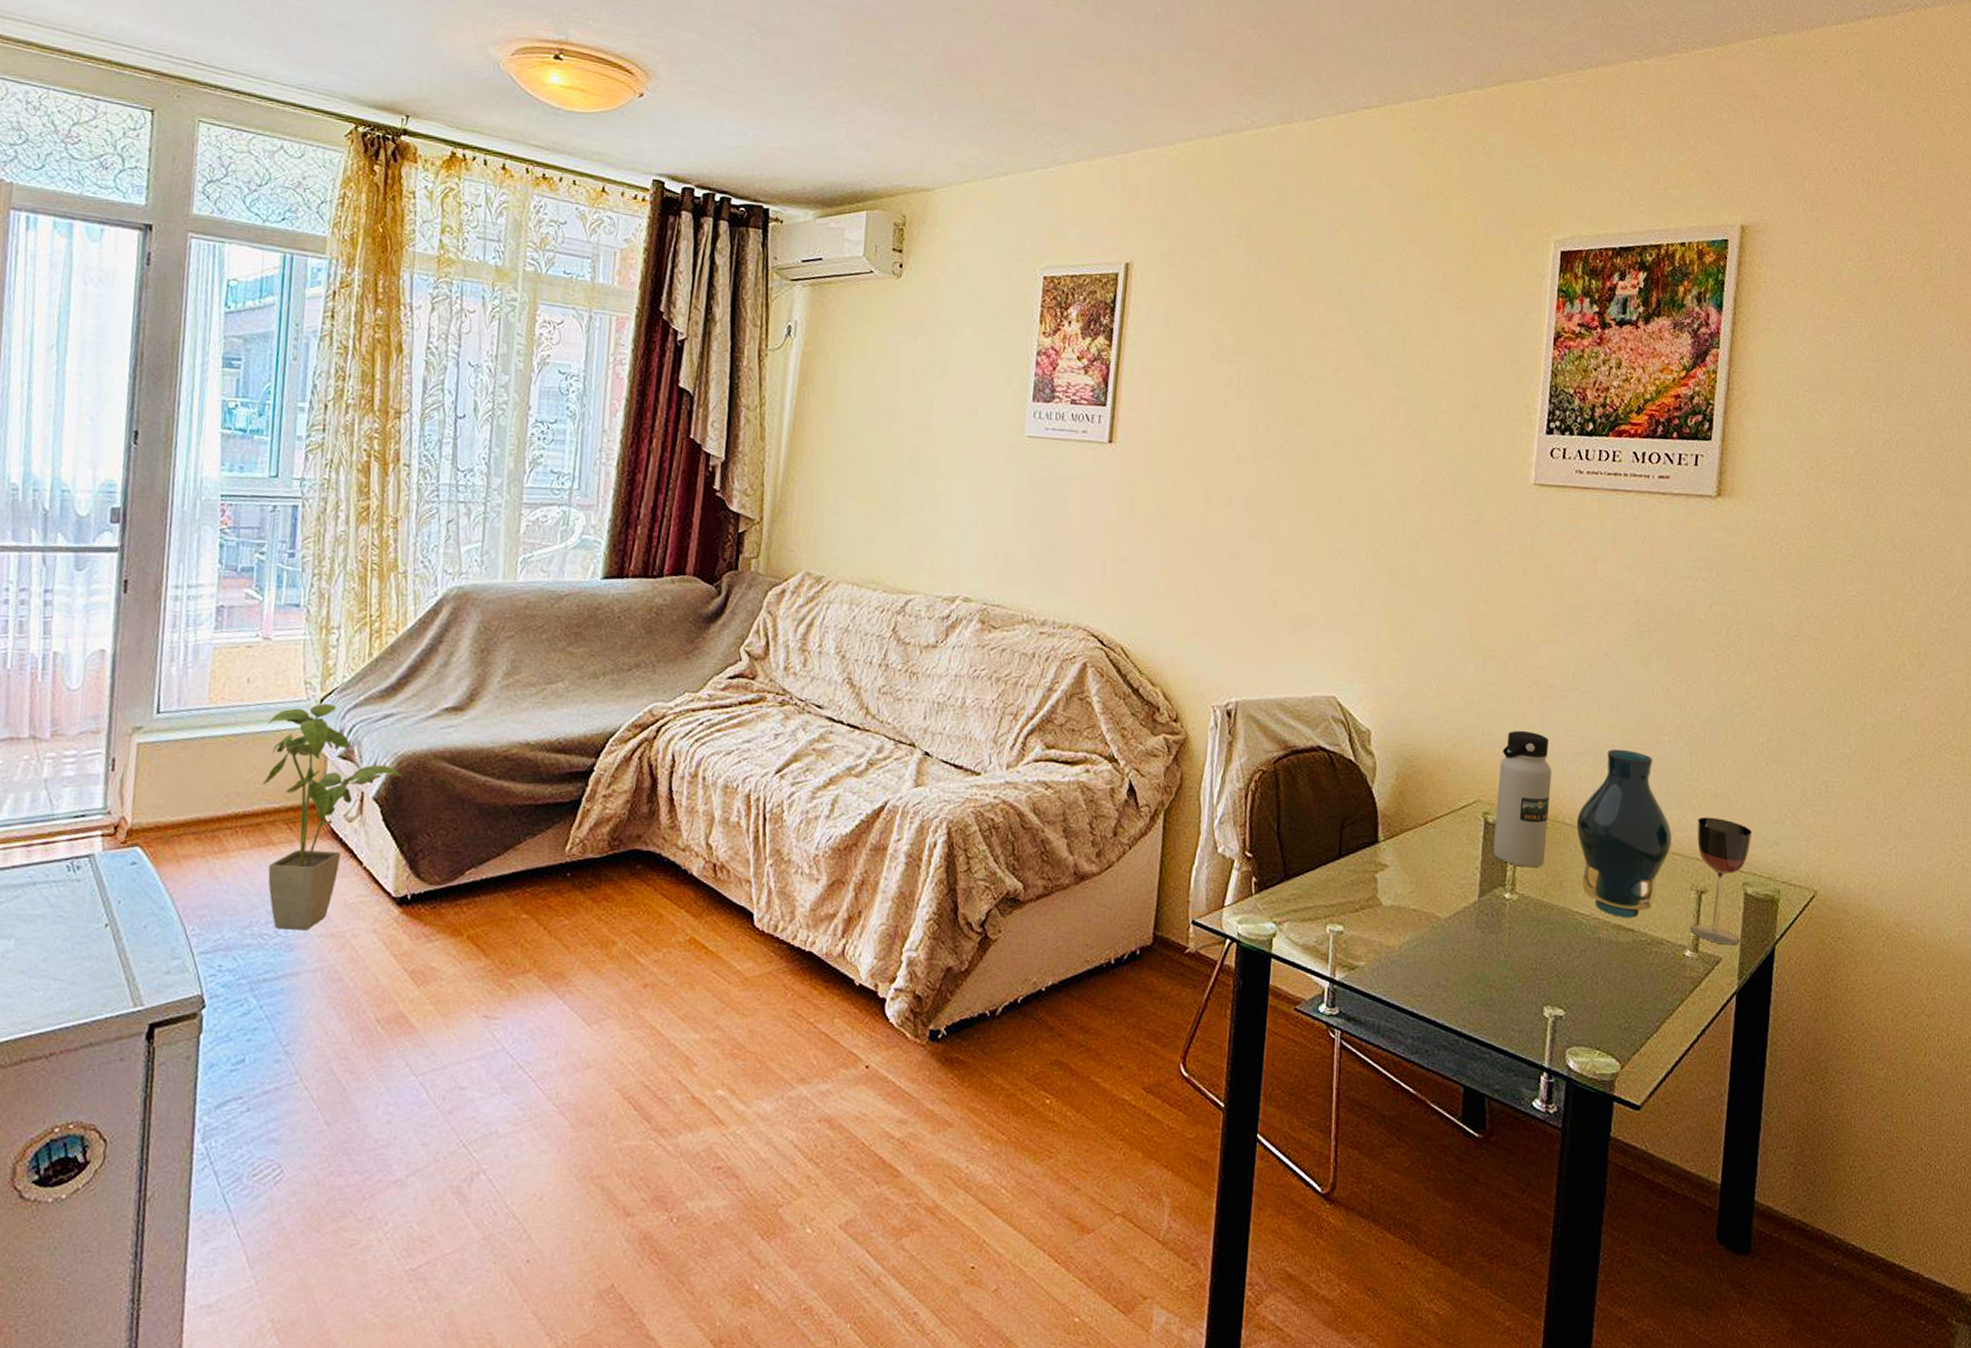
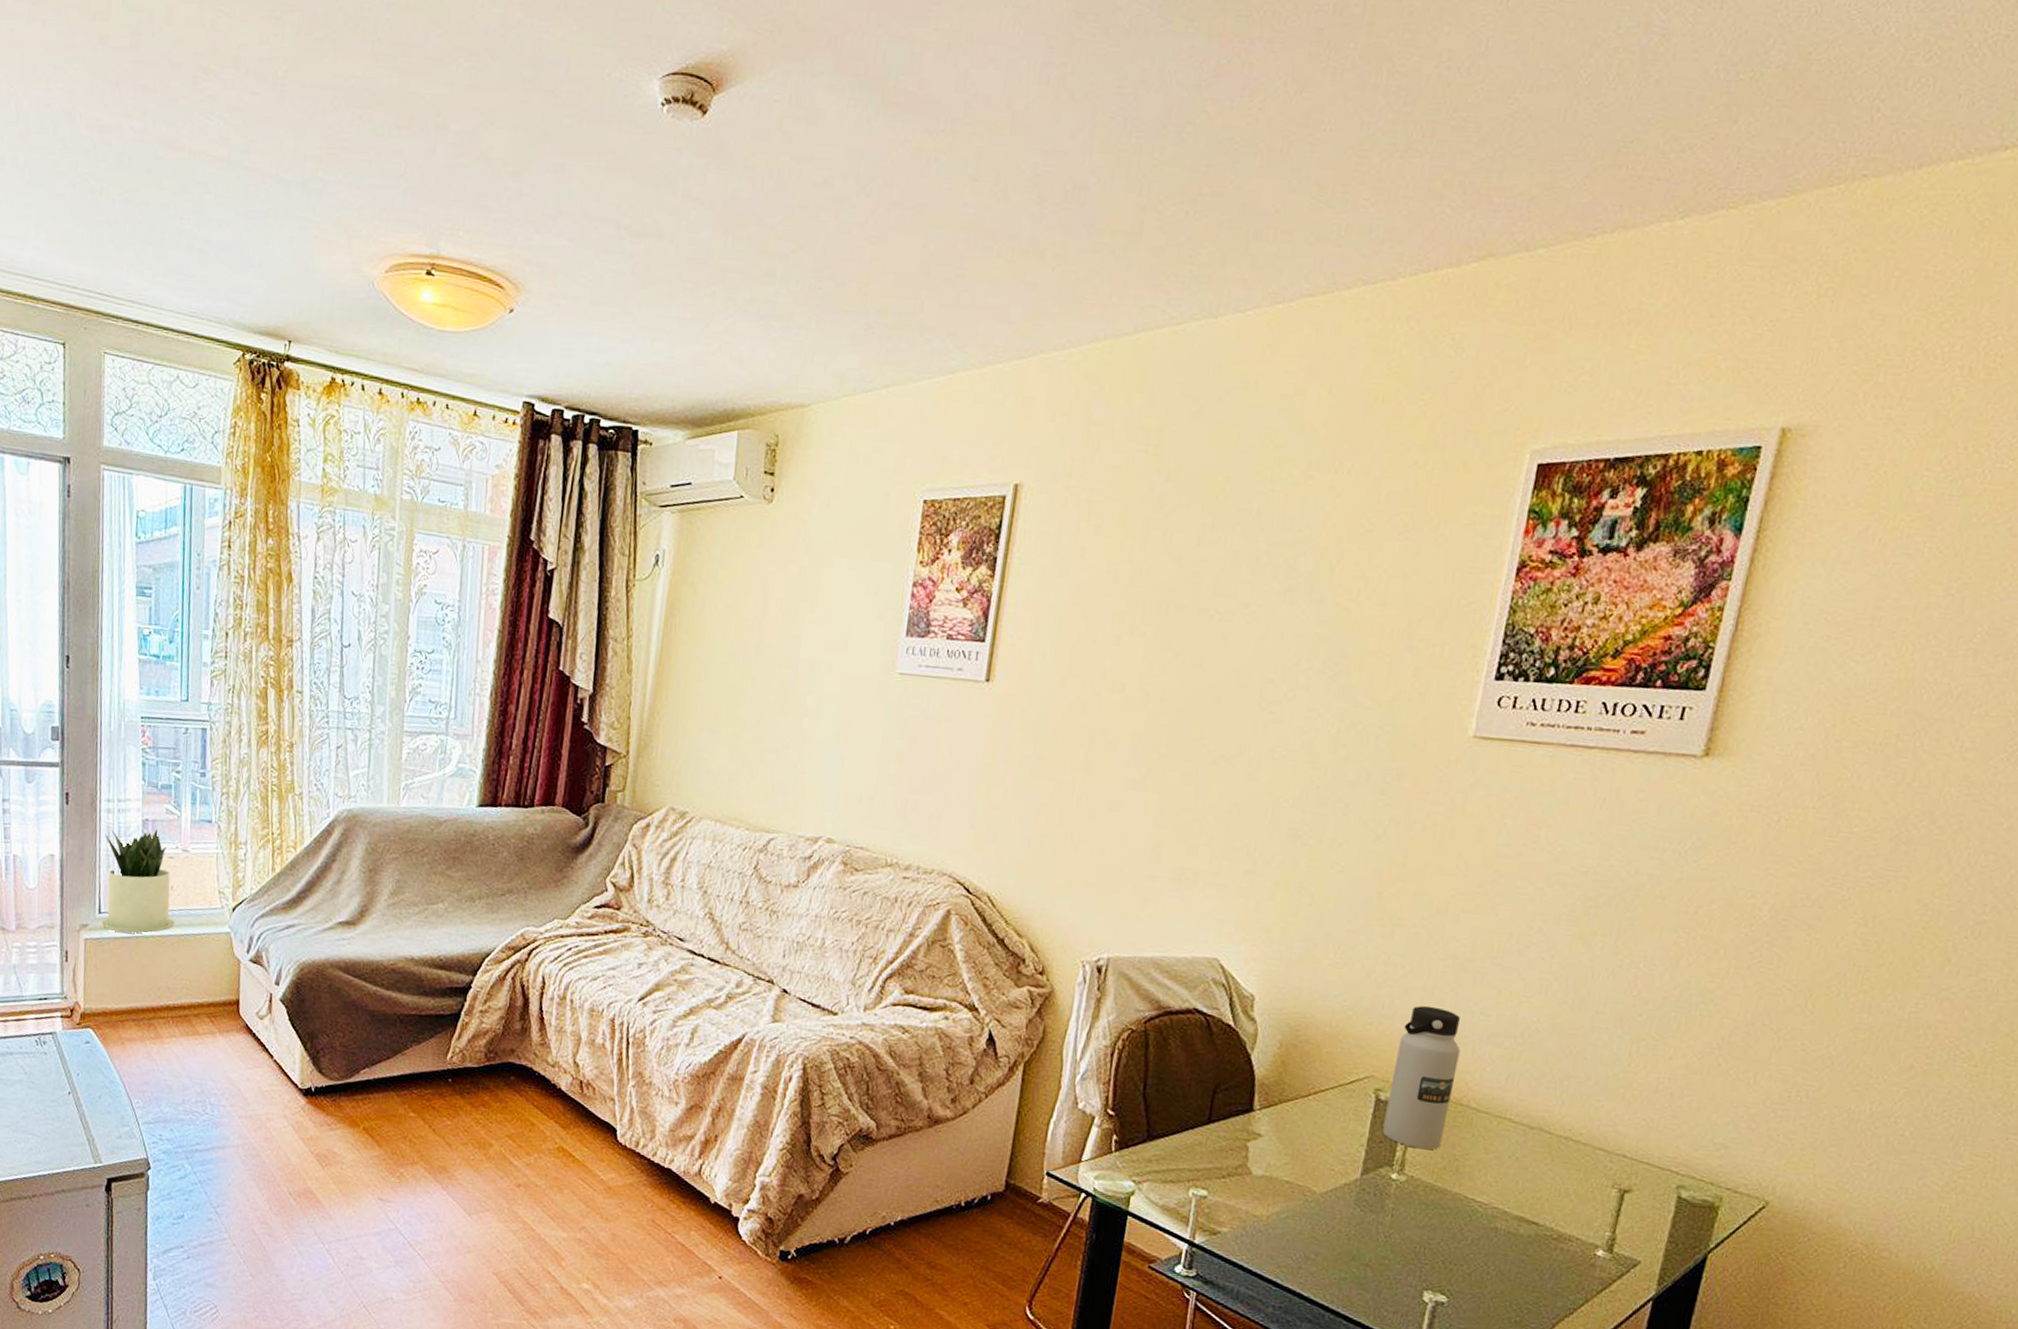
planter: none [158,617,251,735] -> present [100,829,175,934]
house plant: present [262,703,404,931] -> none [187,911,306,1111]
vase: present [1576,749,1672,918] -> none [1482,1032,1597,1211]
wineglass: present [1691,817,1751,945] -> none [1606,1112,1696,1250]

